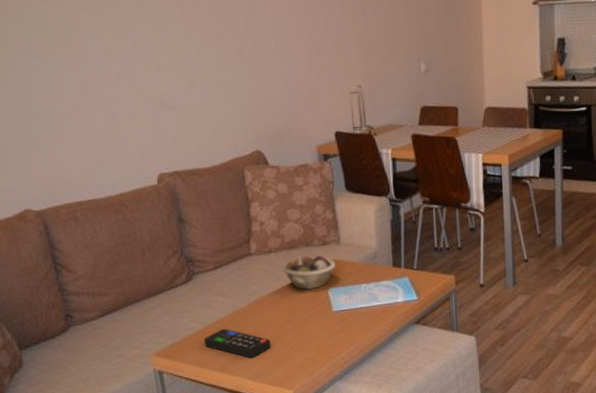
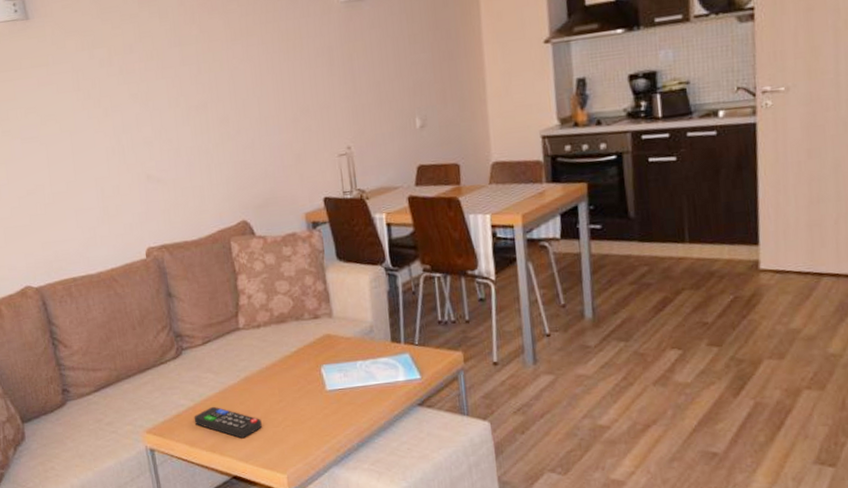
succulent planter: present [282,255,336,290] -> none [272,330,329,367]

